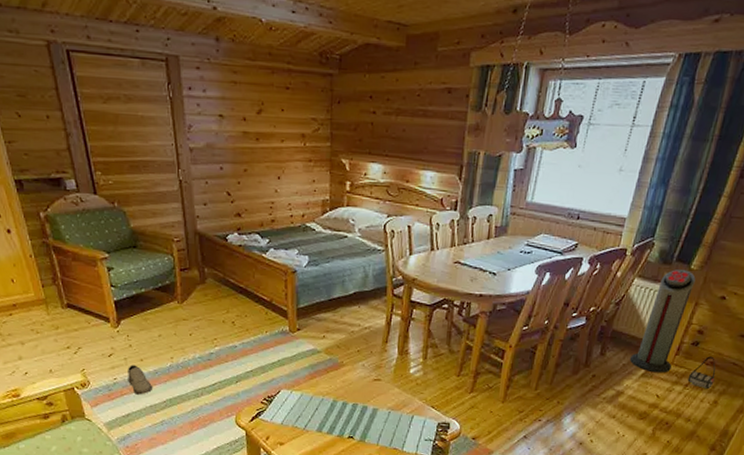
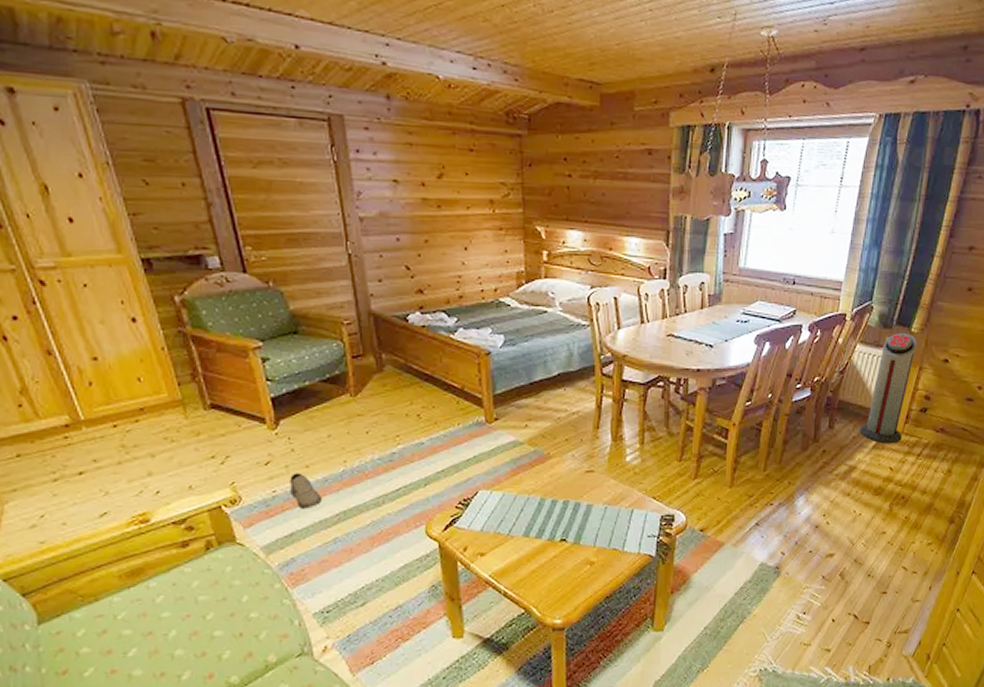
bag: present [687,356,716,388] -> none [919,422,947,457]

